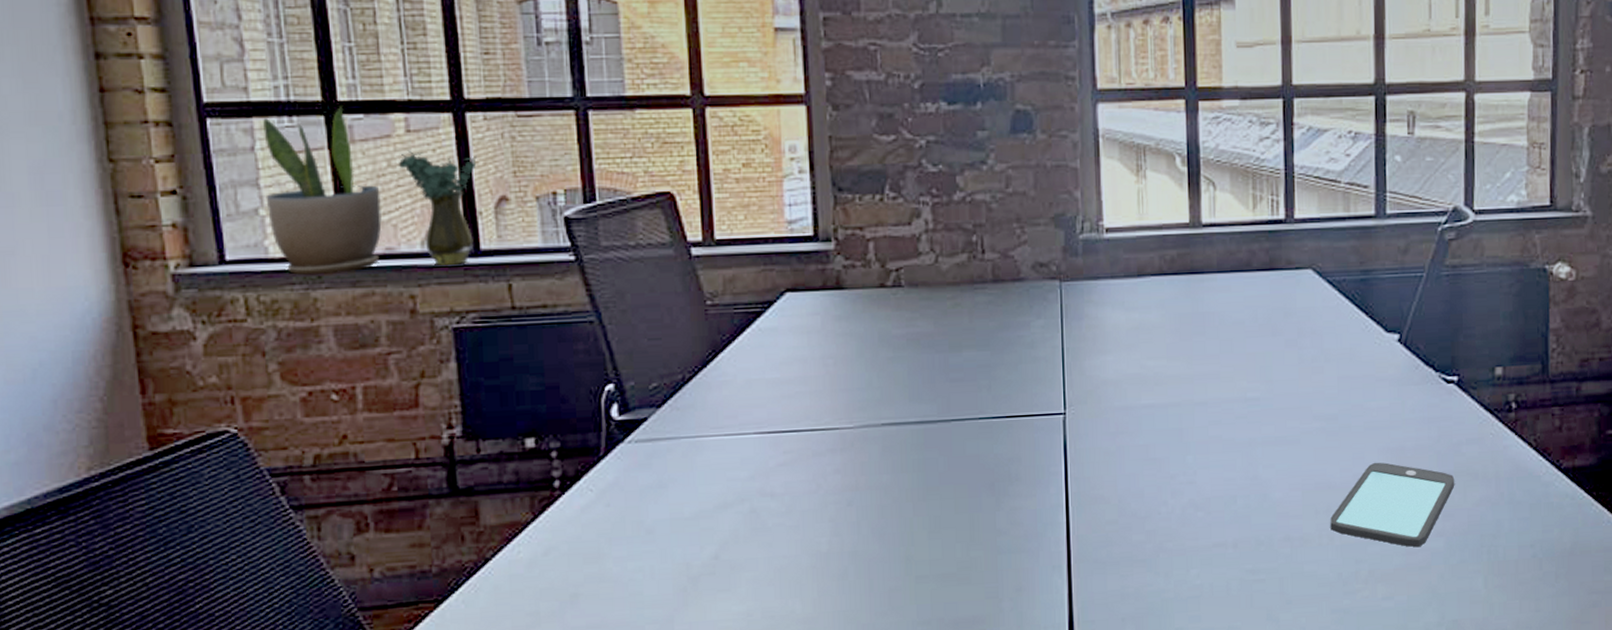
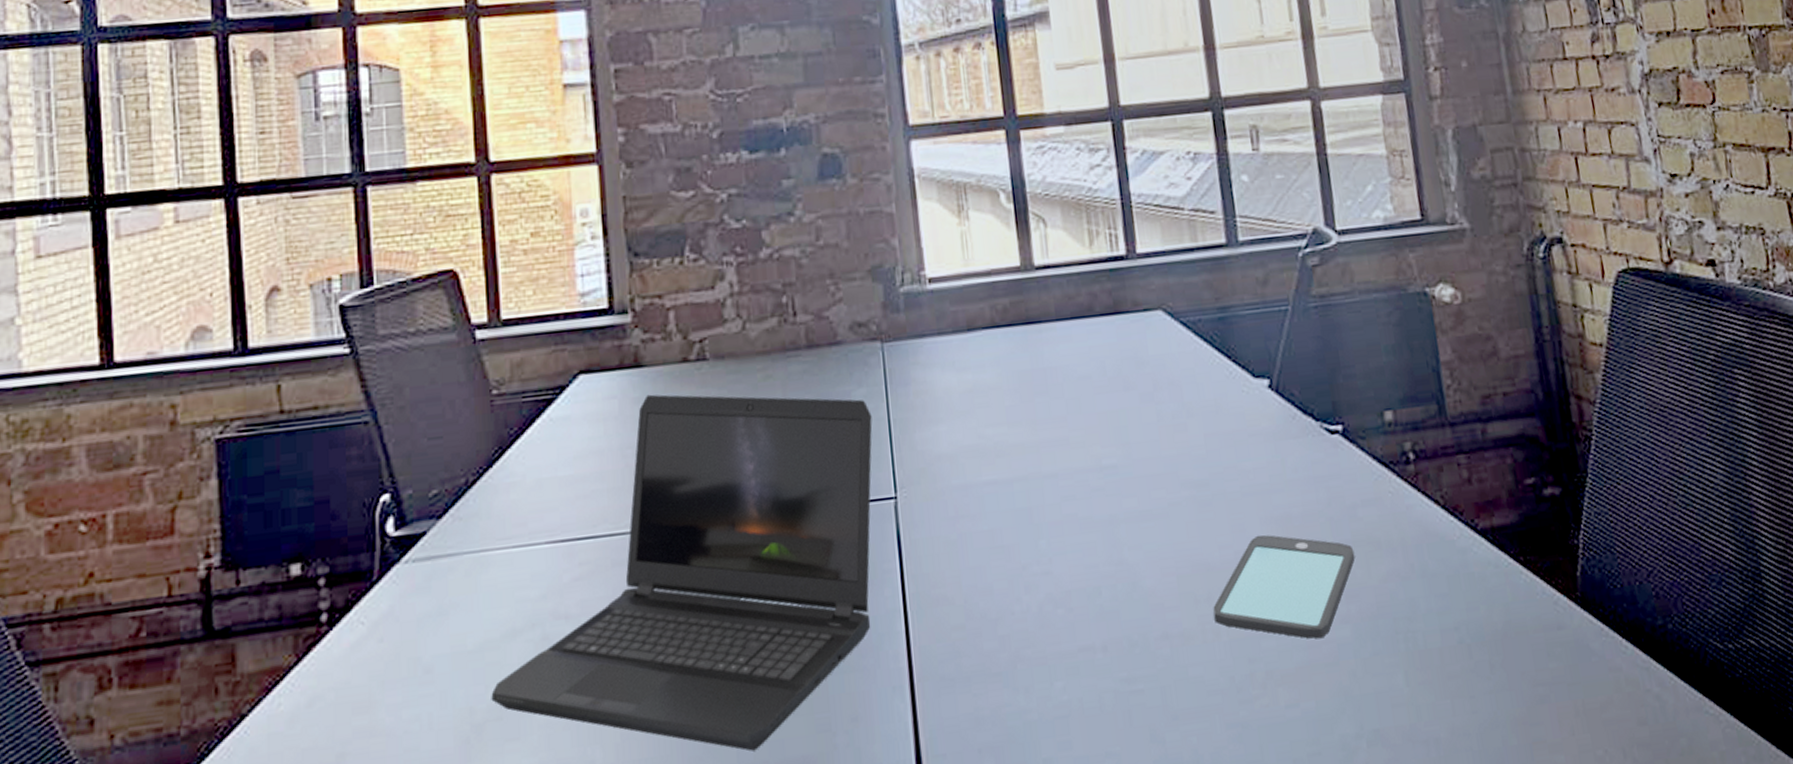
potted plant: present [263,106,382,276] -> none [23,199,144,391]
vase: present [398,150,477,265] -> none [164,242,248,369]
laptop computer: none [705,313,1048,610] -> present [491,394,873,751]

